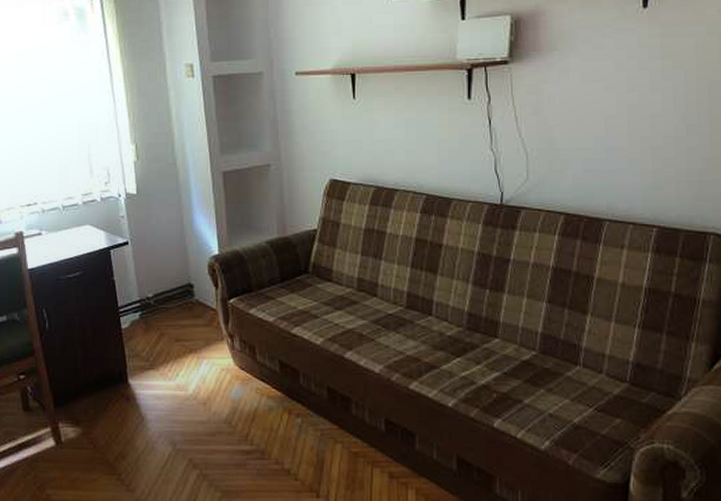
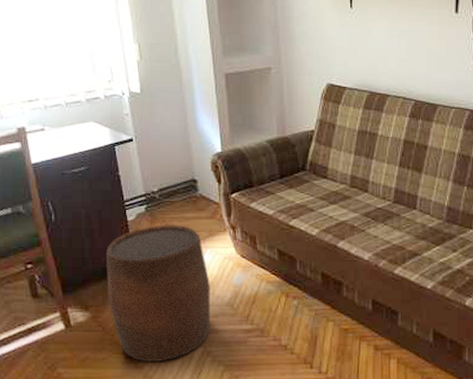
stool: none [99,333,206,485] -> present [106,225,210,362]

